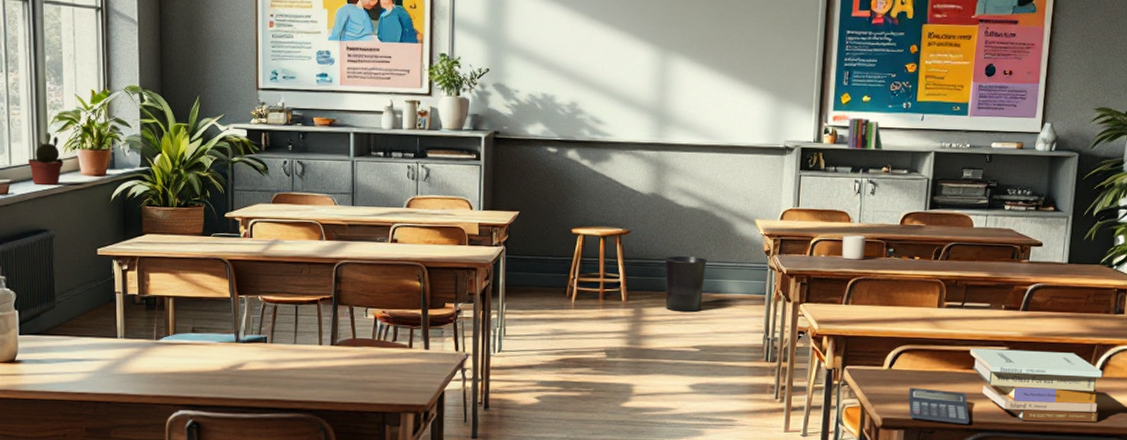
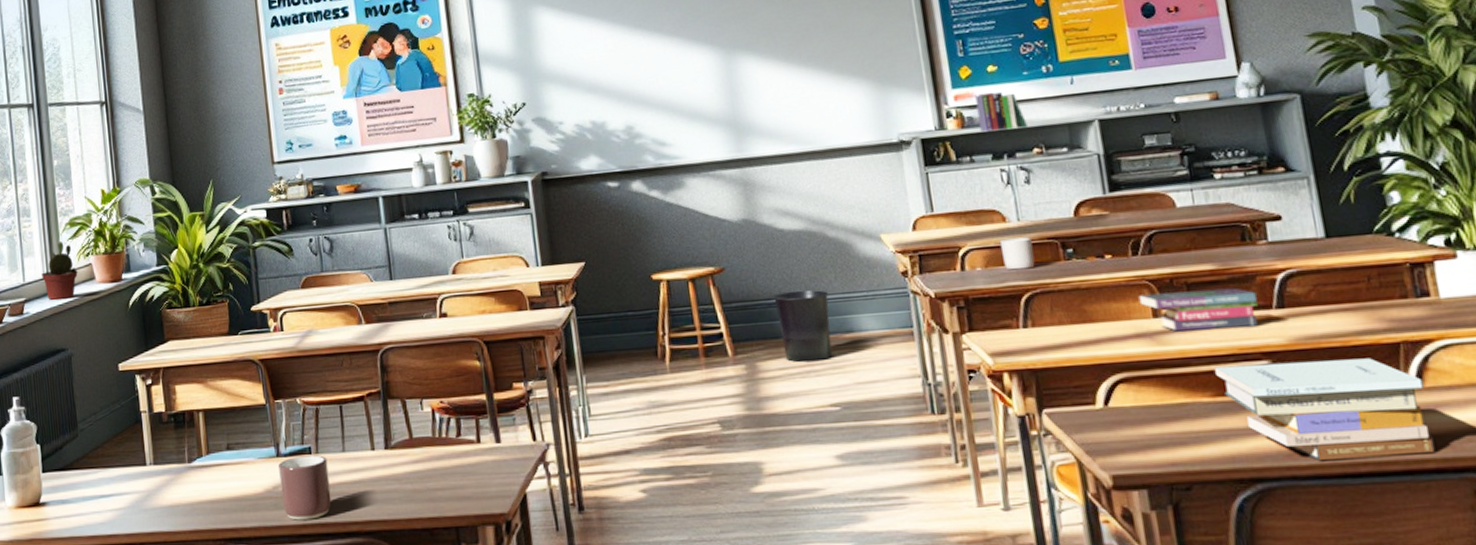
mug: none [237,344,280,396] -> present [278,455,332,520]
calculator: present [908,388,970,425] -> none [1139,428,1242,475]
books: none [931,290,1011,321] -> present [1138,287,1258,332]

